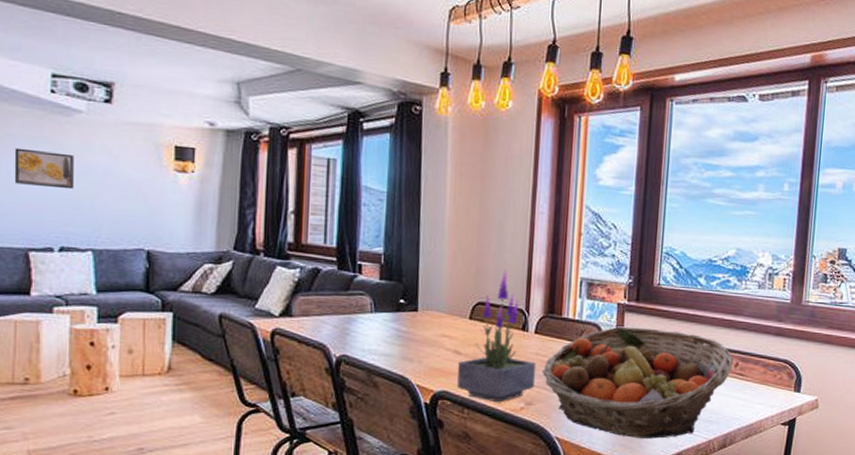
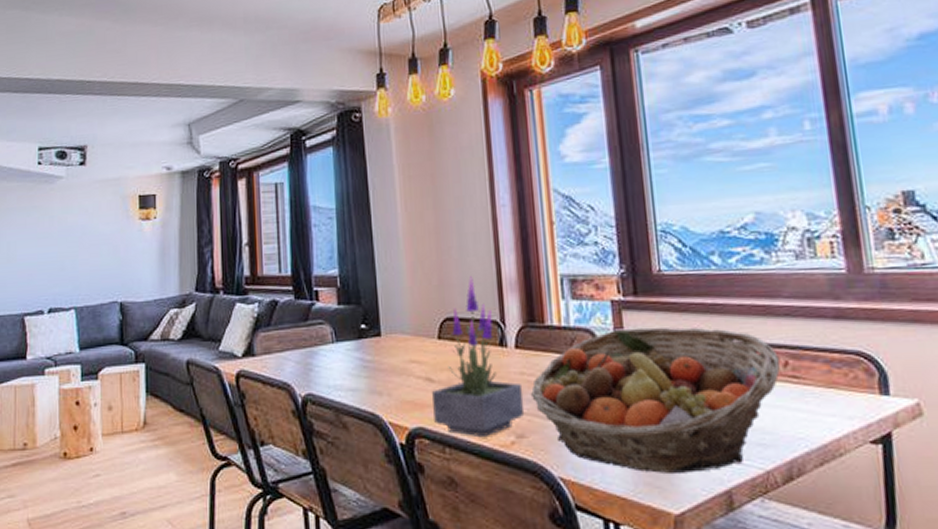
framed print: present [14,148,74,190] -> none [12,218,58,254]

